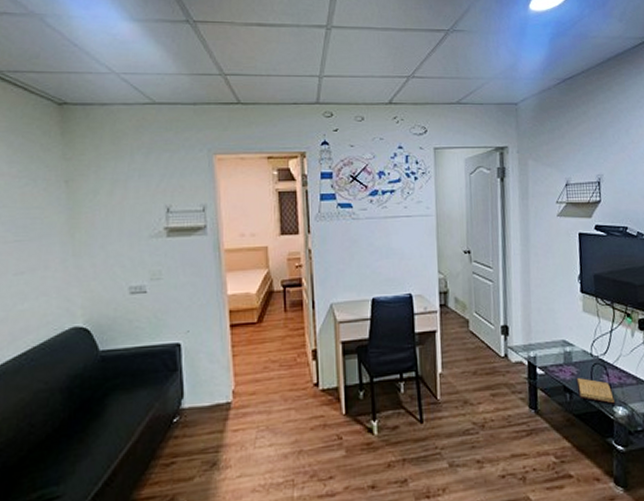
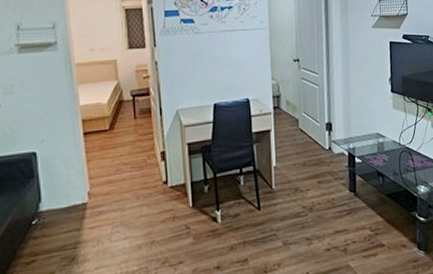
book: present [576,378,616,404] -> none [387,164,419,184]

